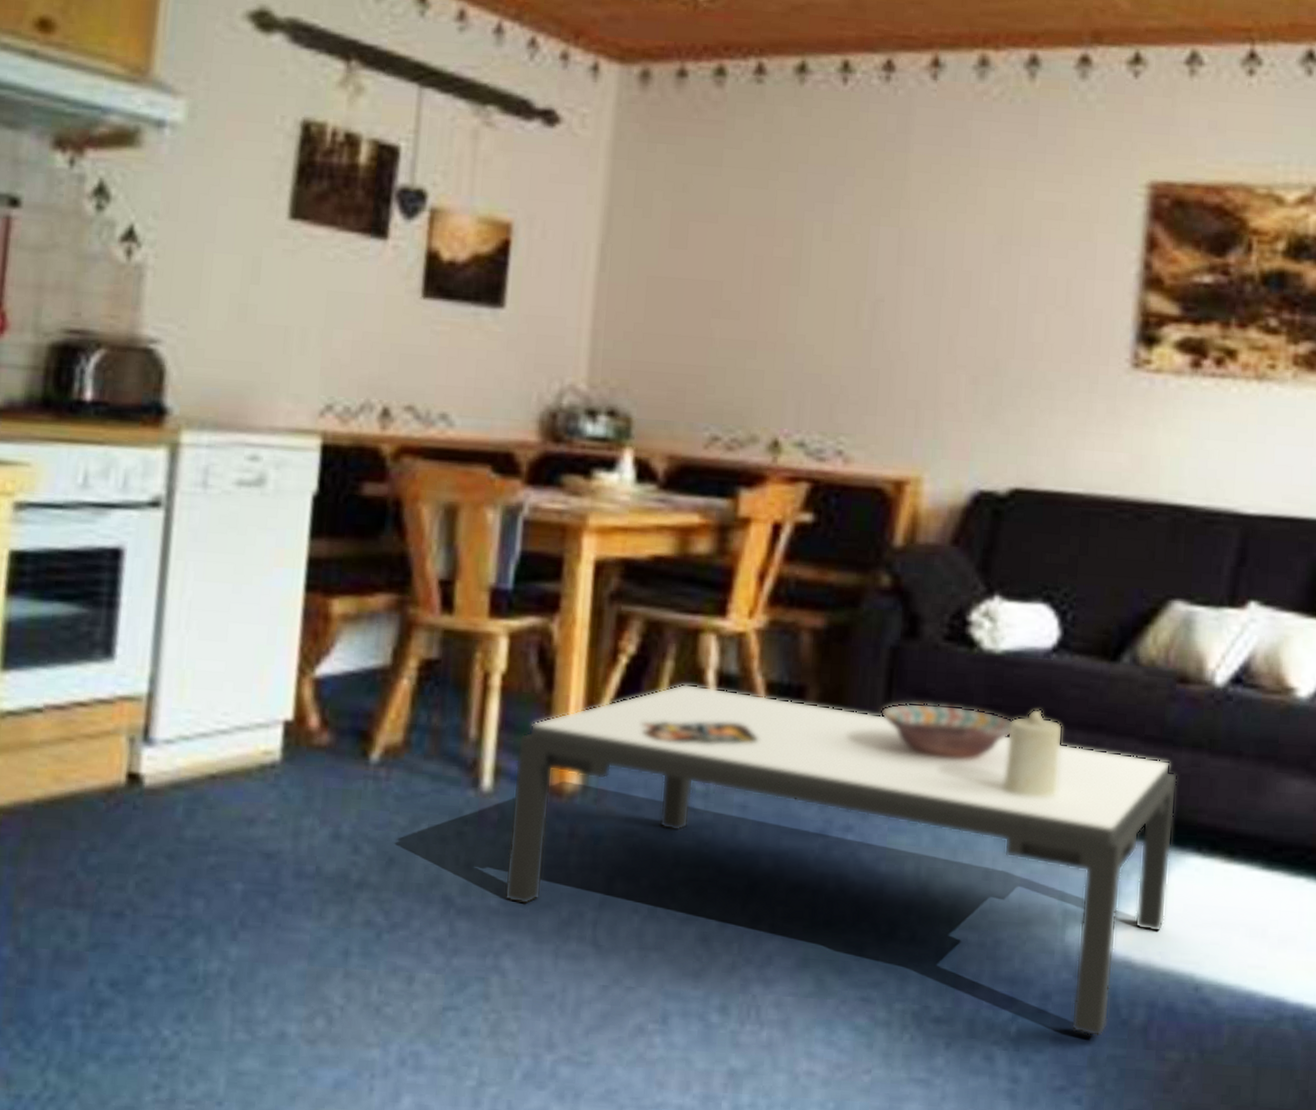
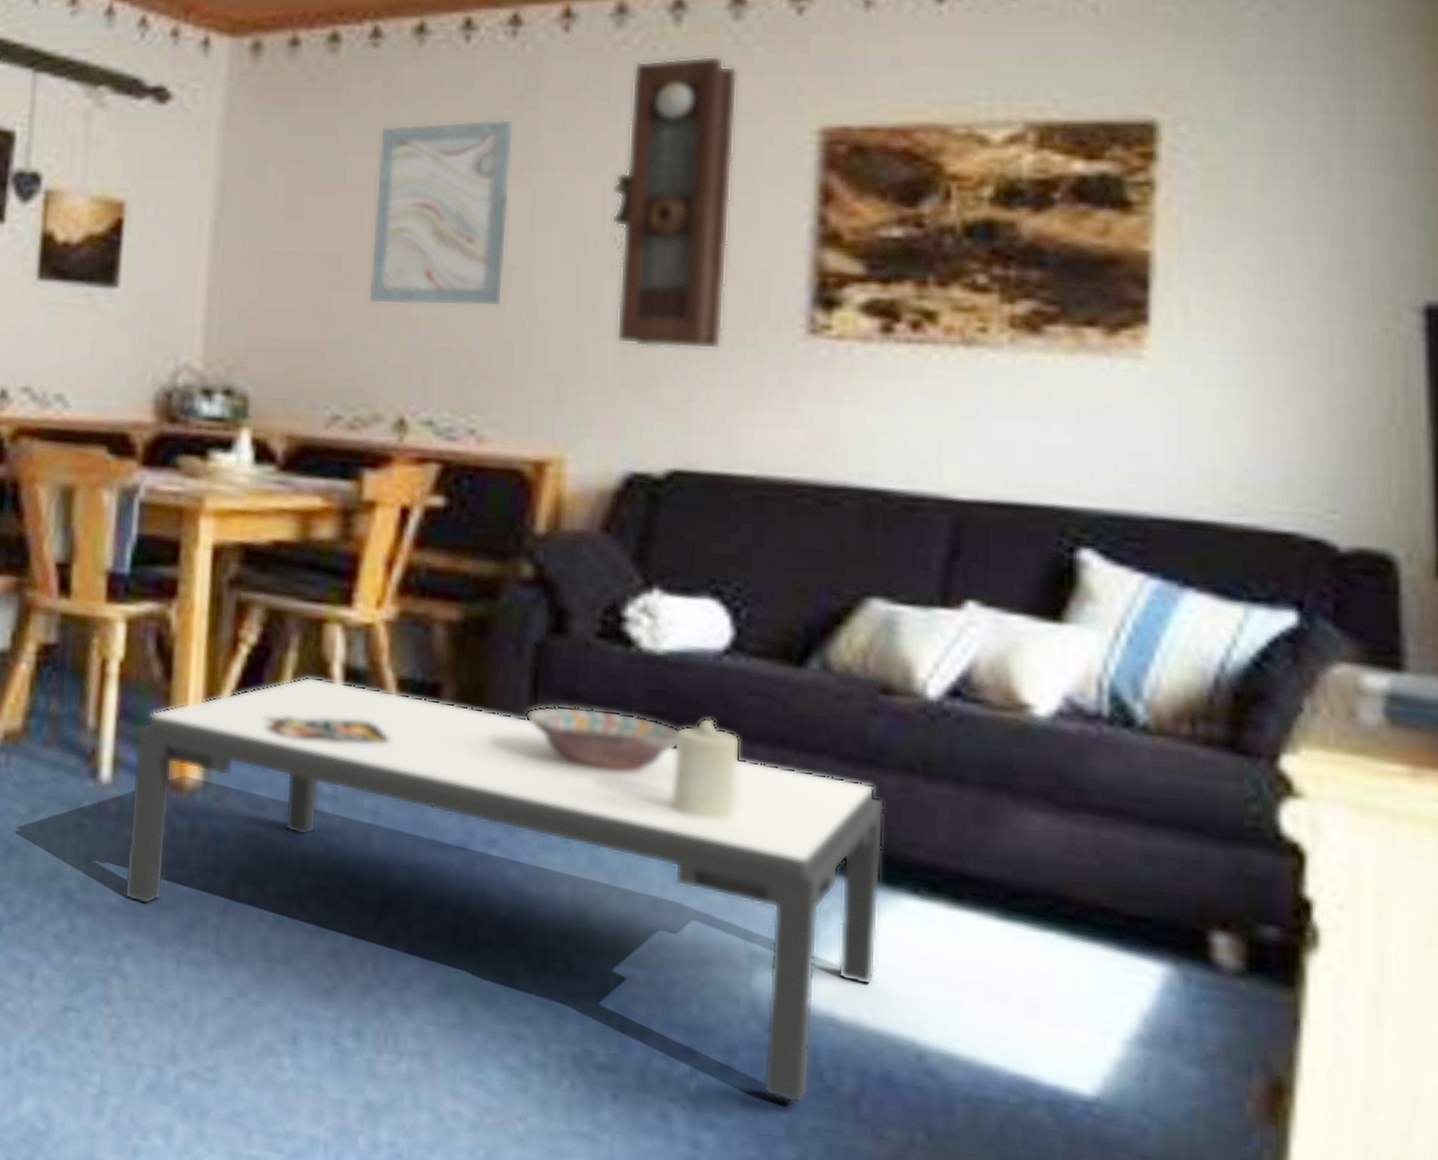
wall art: none [746,159,885,337] -> present [367,118,514,307]
pendulum clock: none [968,110,1082,380] -> present [611,56,738,350]

